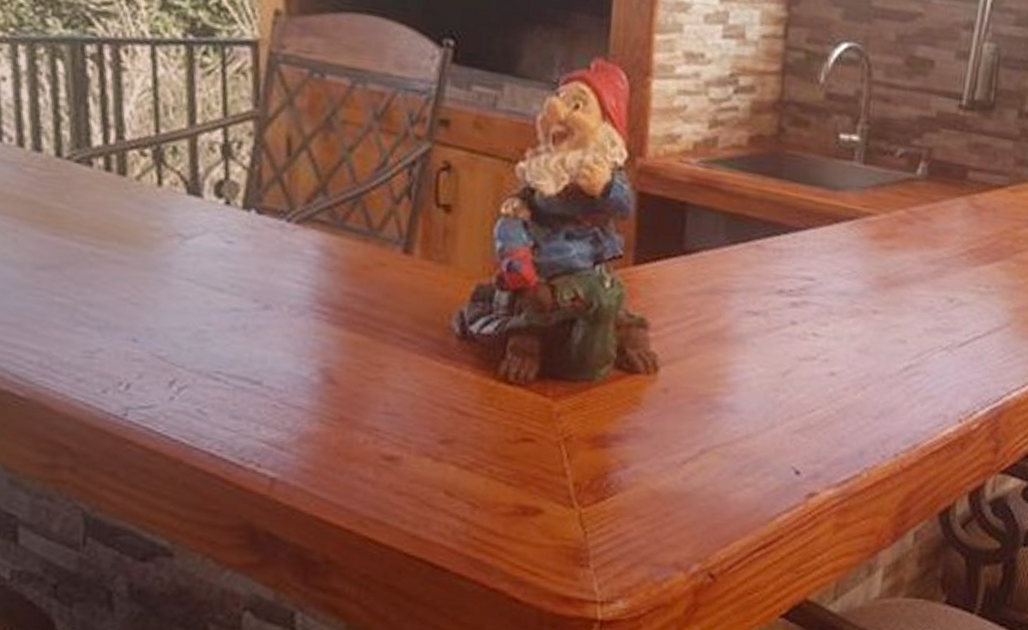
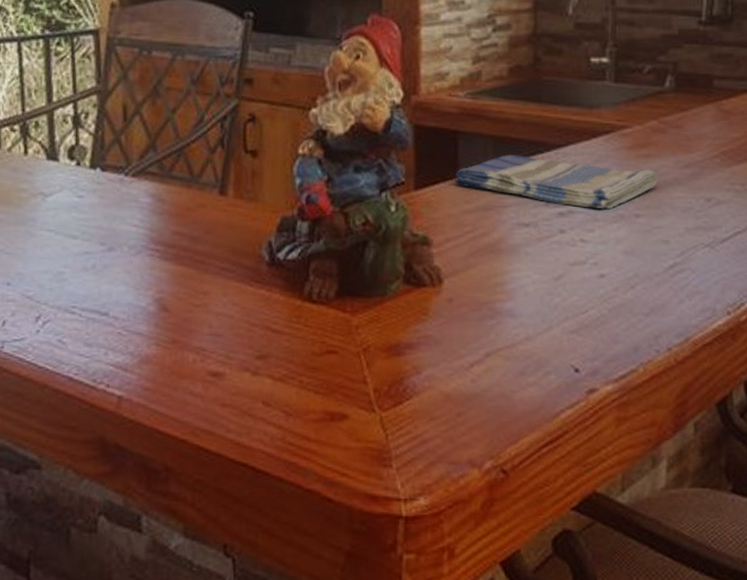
dish towel: none [679,234,901,302] -> present [454,155,658,209]

